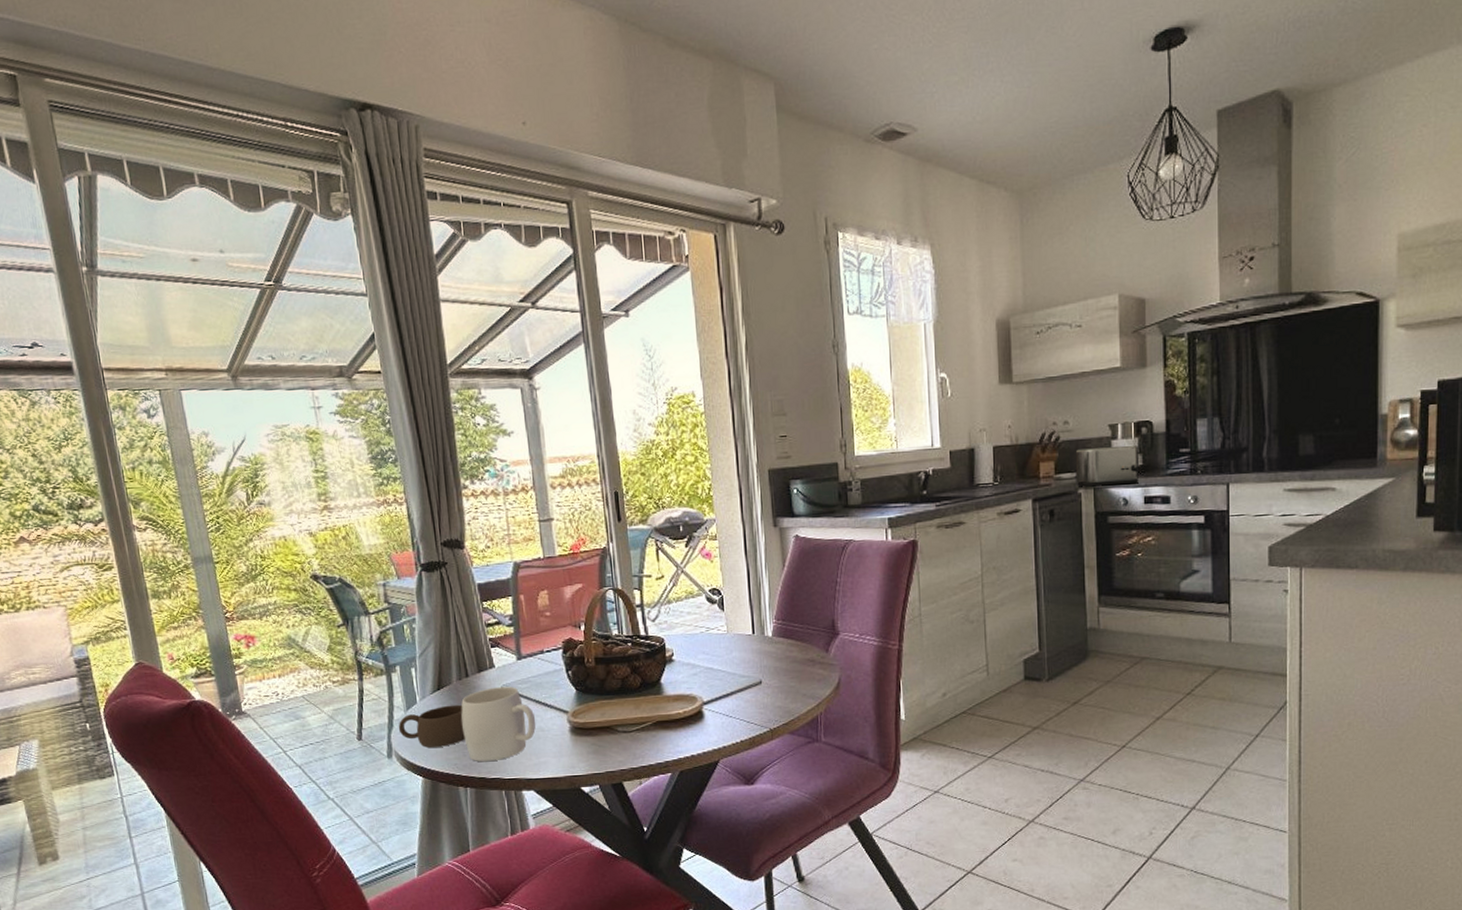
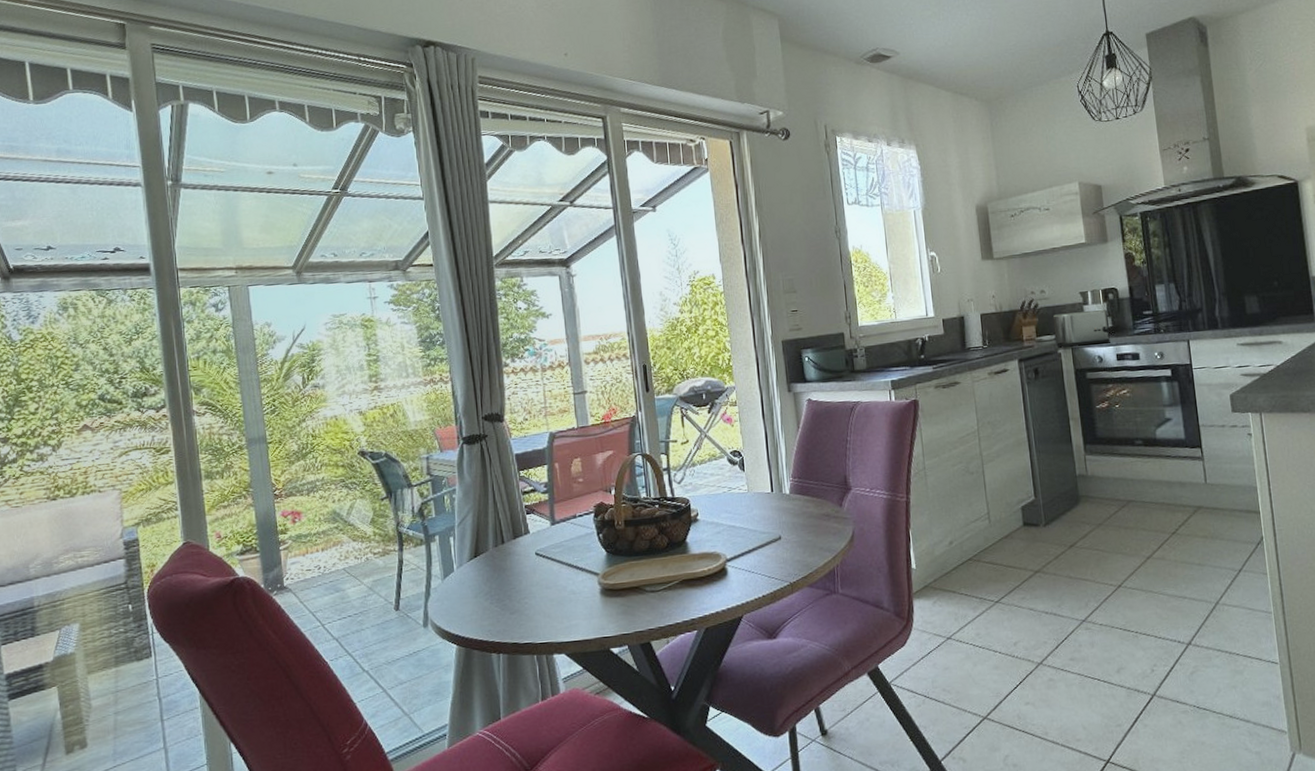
cup: present [398,704,465,748] -> none [435,571,499,615]
mug: present [461,686,536,762] -> none [495,551,568,627]

